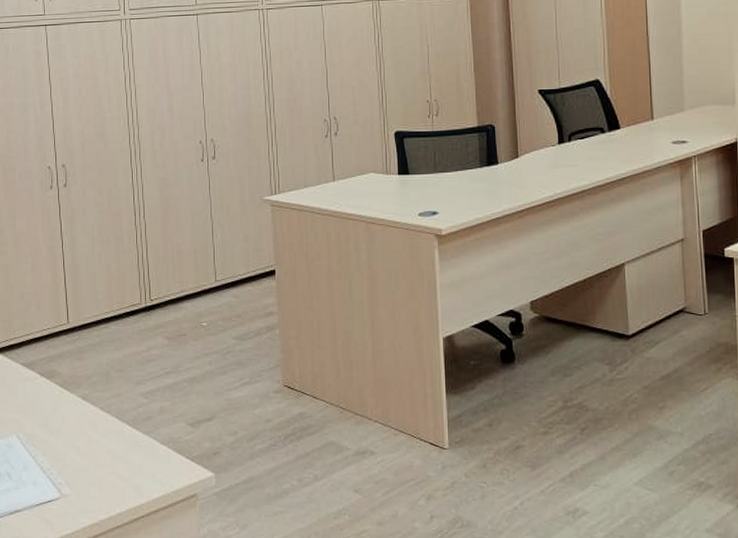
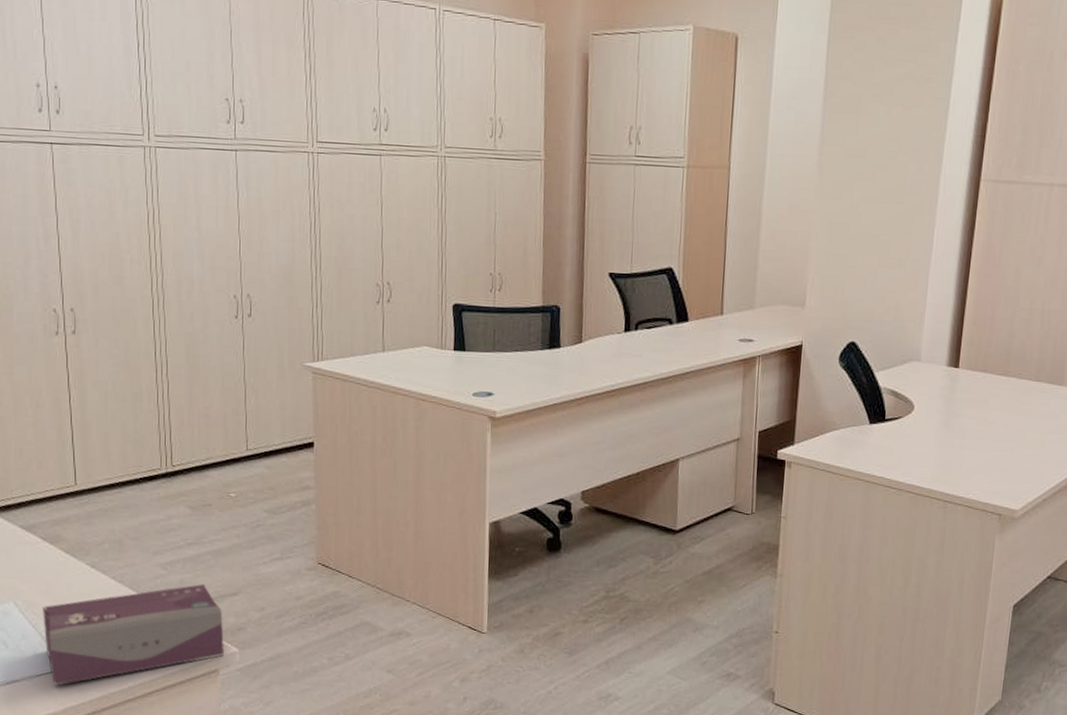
tissue box: none [41,410,201,514] -> present [43,583,224,685]

